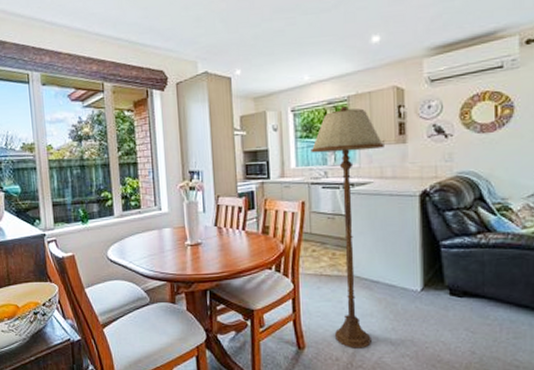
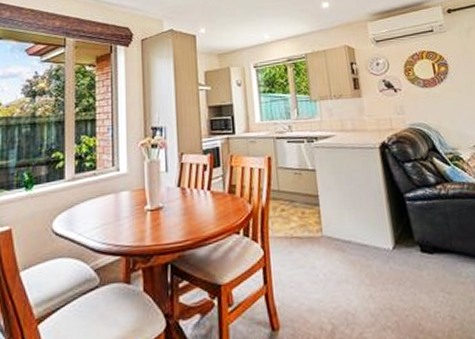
floor lamp: present [311,106,384,348] -> none [274,63,350,325]

